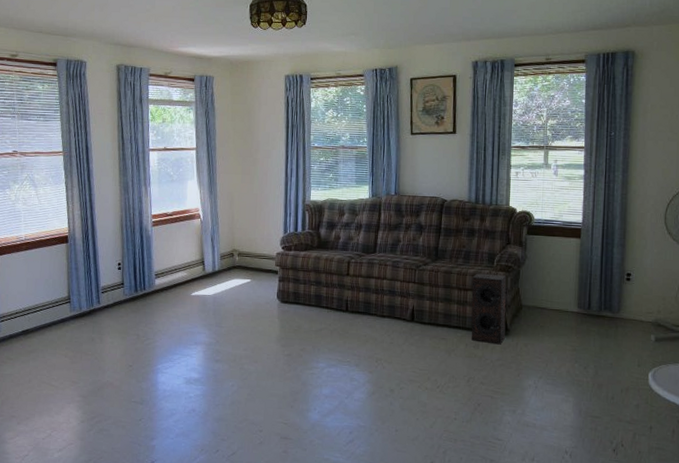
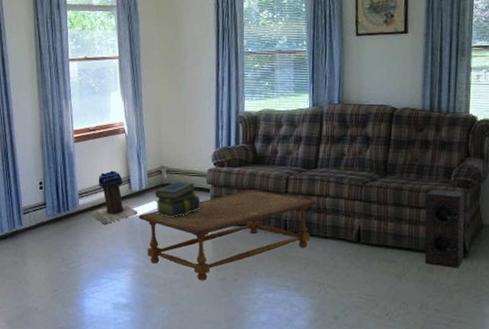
backpack: none [165,253,211,303] -> present [90,170,138,224]
coffee table: none [211,272,375,357] -> present [139,190,316,281]
stack of books: none [227,264,270,298] -> present [155,181,201,218]

